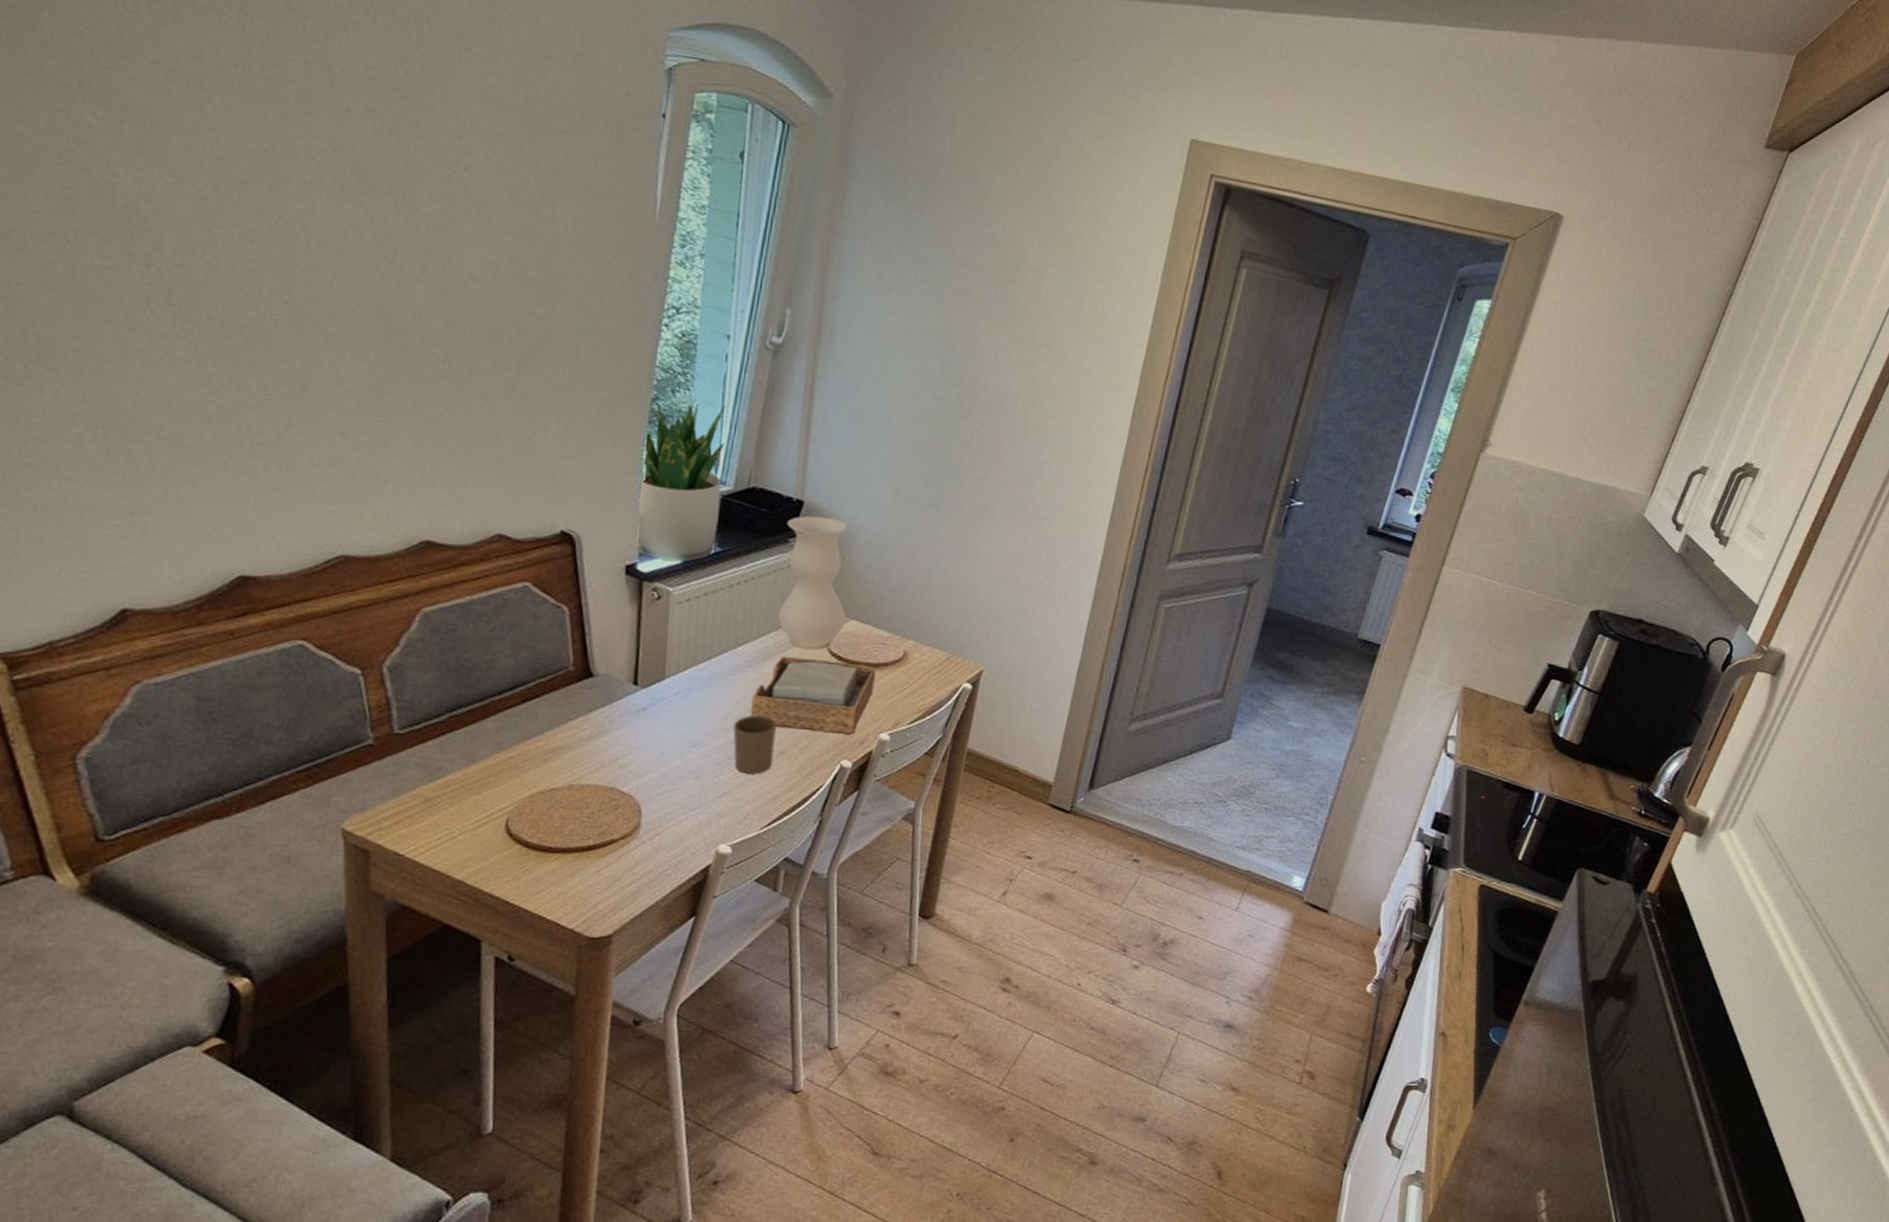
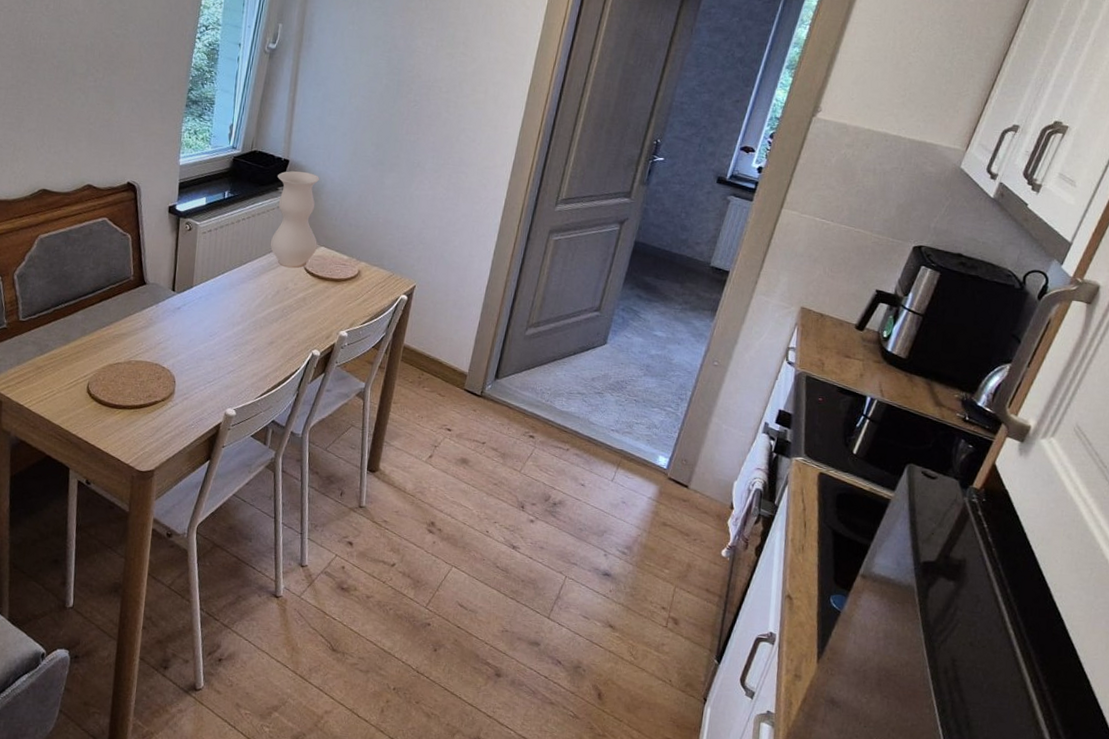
planter: present [634,401,726,562] -> none [175,91,238,204]
mug: present [733,715,776,774] -> none [238,315,268,358]
napkin holder: present [751,656,876,734] -> none [250,272,338,331]

